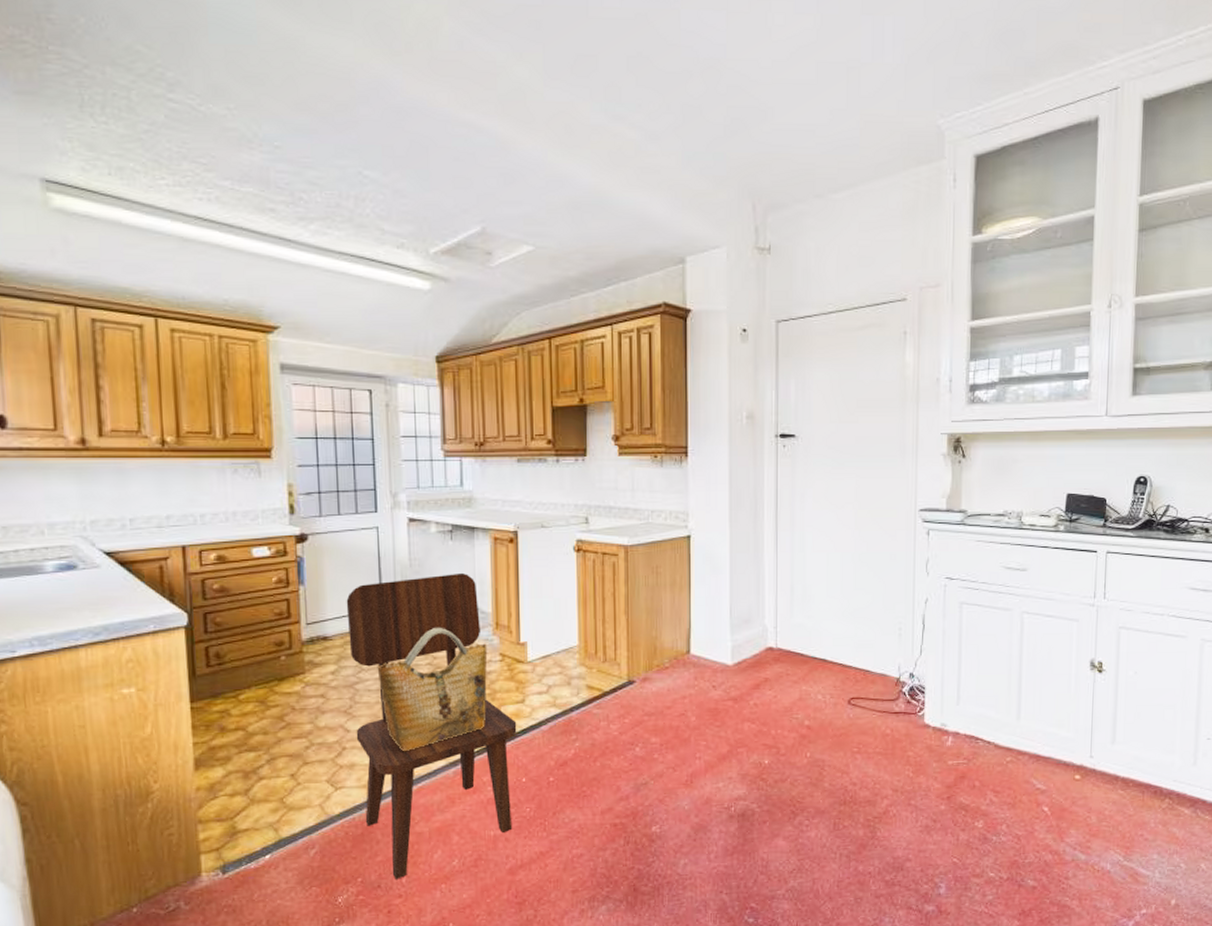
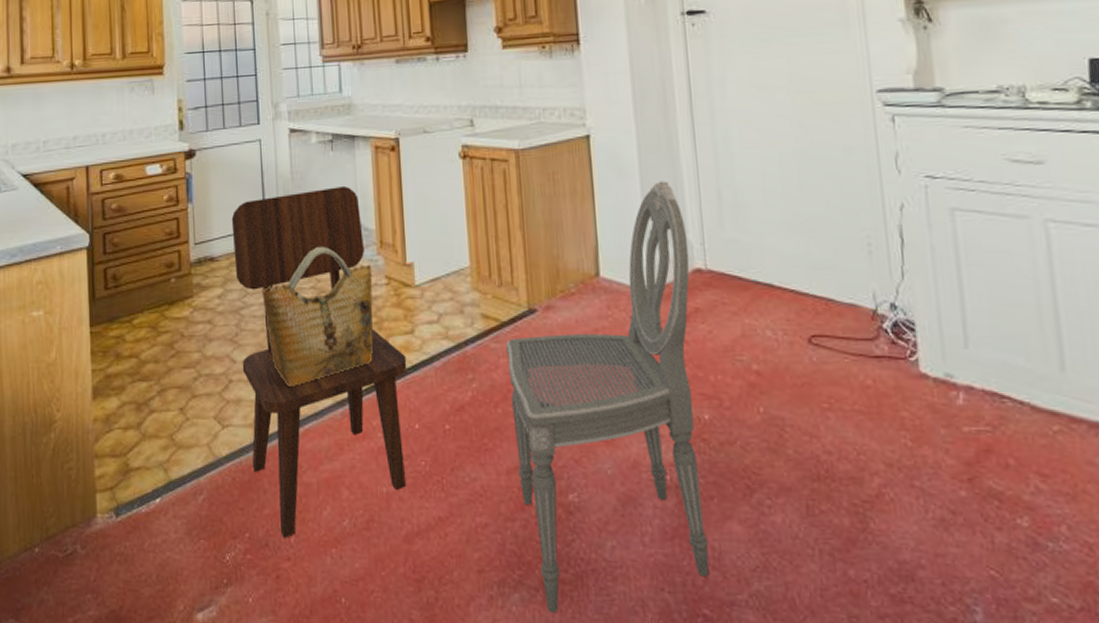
dining chair: none [606,576,764,918] -> present [505,181,710,613]

